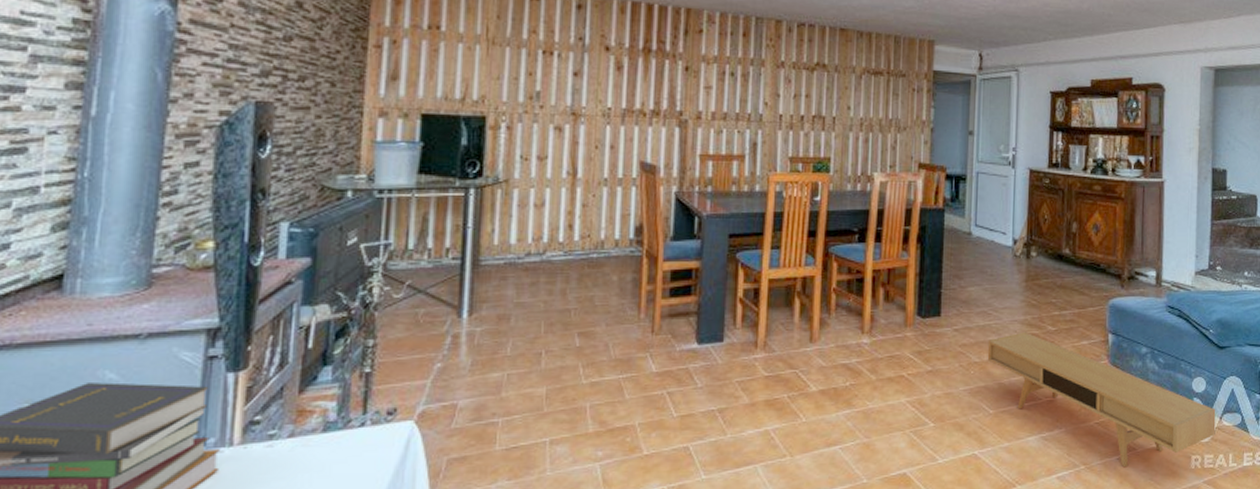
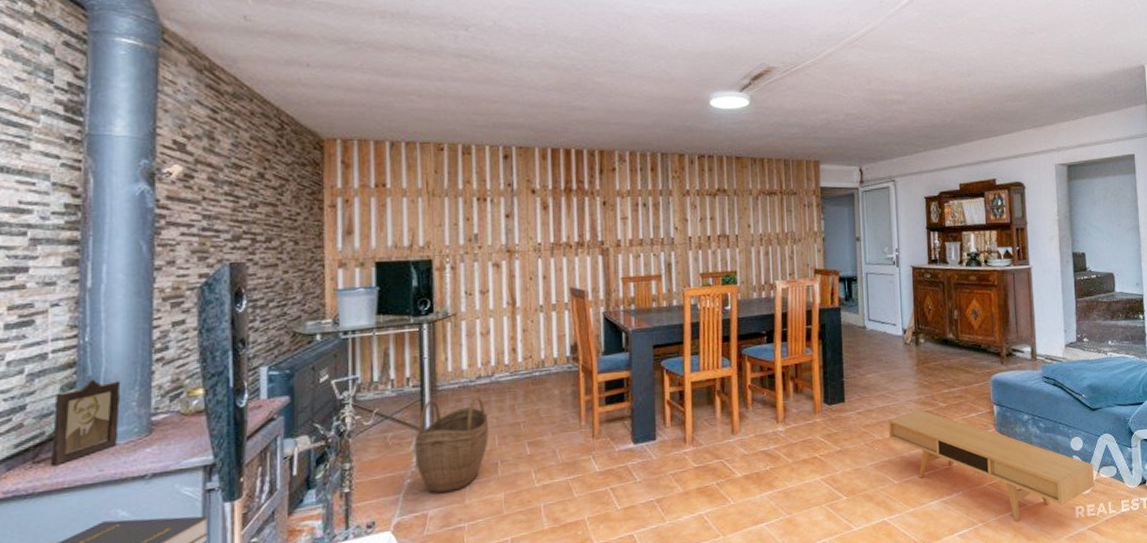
photo frame: none [11,221,121,316] -> present [31,379,121,466]
woven basket: none [448,276,535,383] -> present [414,396,489,494]

